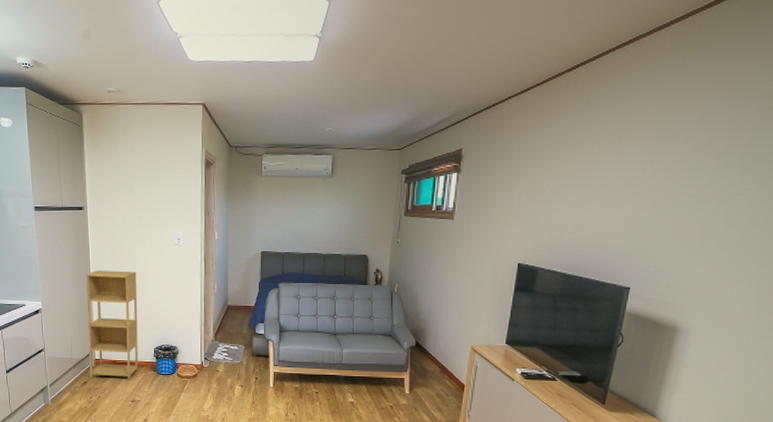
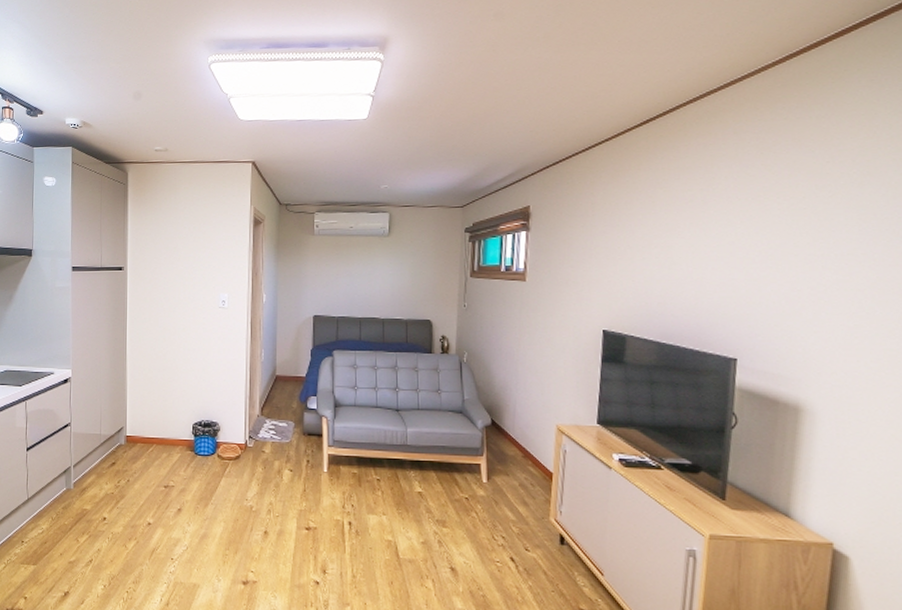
shelving unit: present [86,270,139,380] -> none [119,335,177,461]

